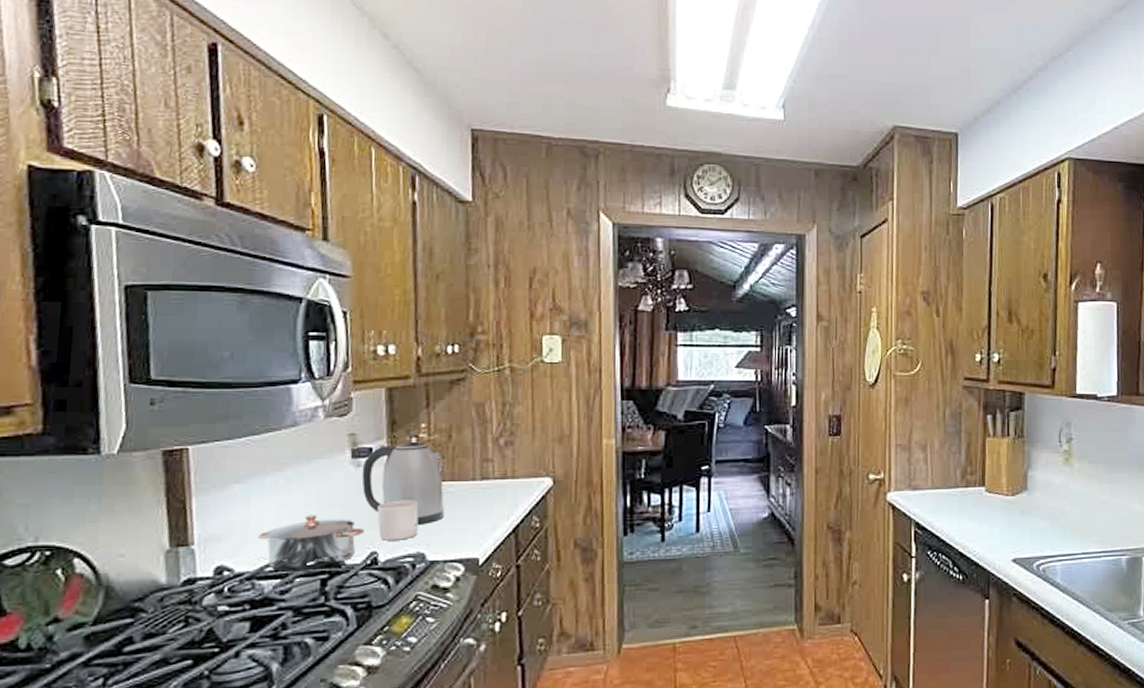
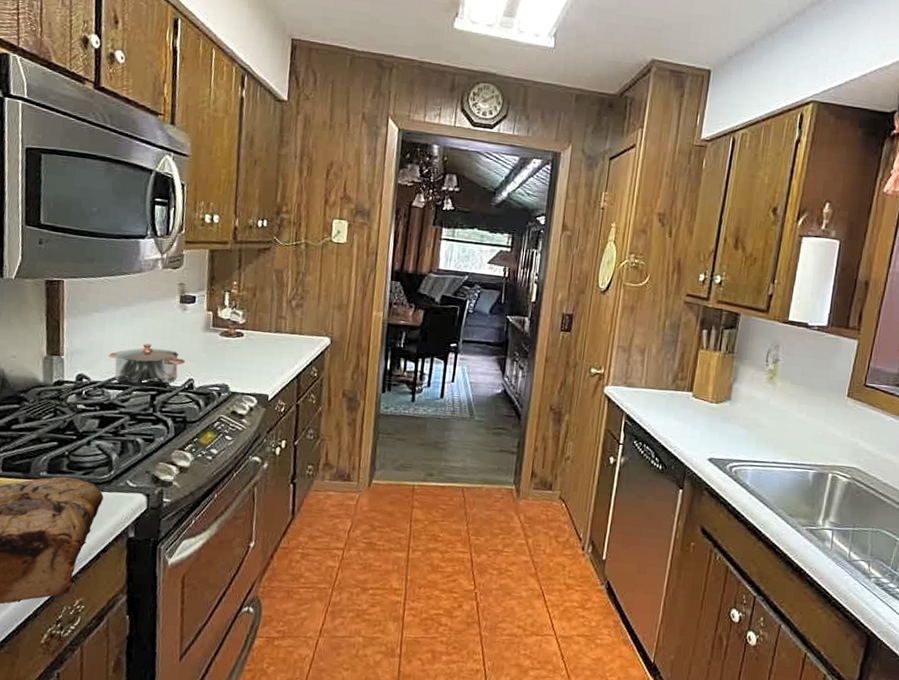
kettle: present [361,441,444,525] -> none [186,294,247,363]
mug: present [377,500,419,541] -> none [195,340,227,373]

